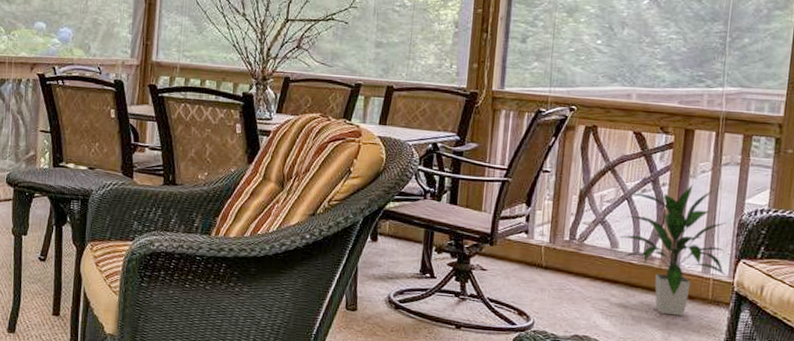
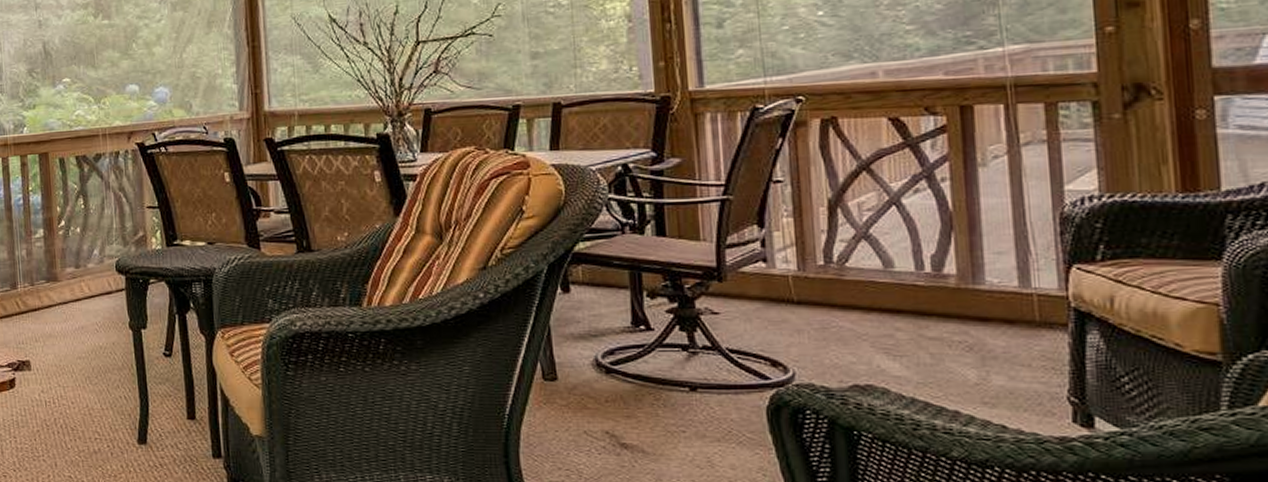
indoor plant: present [619,184,728,316] -> none [892,174,1058,348]

